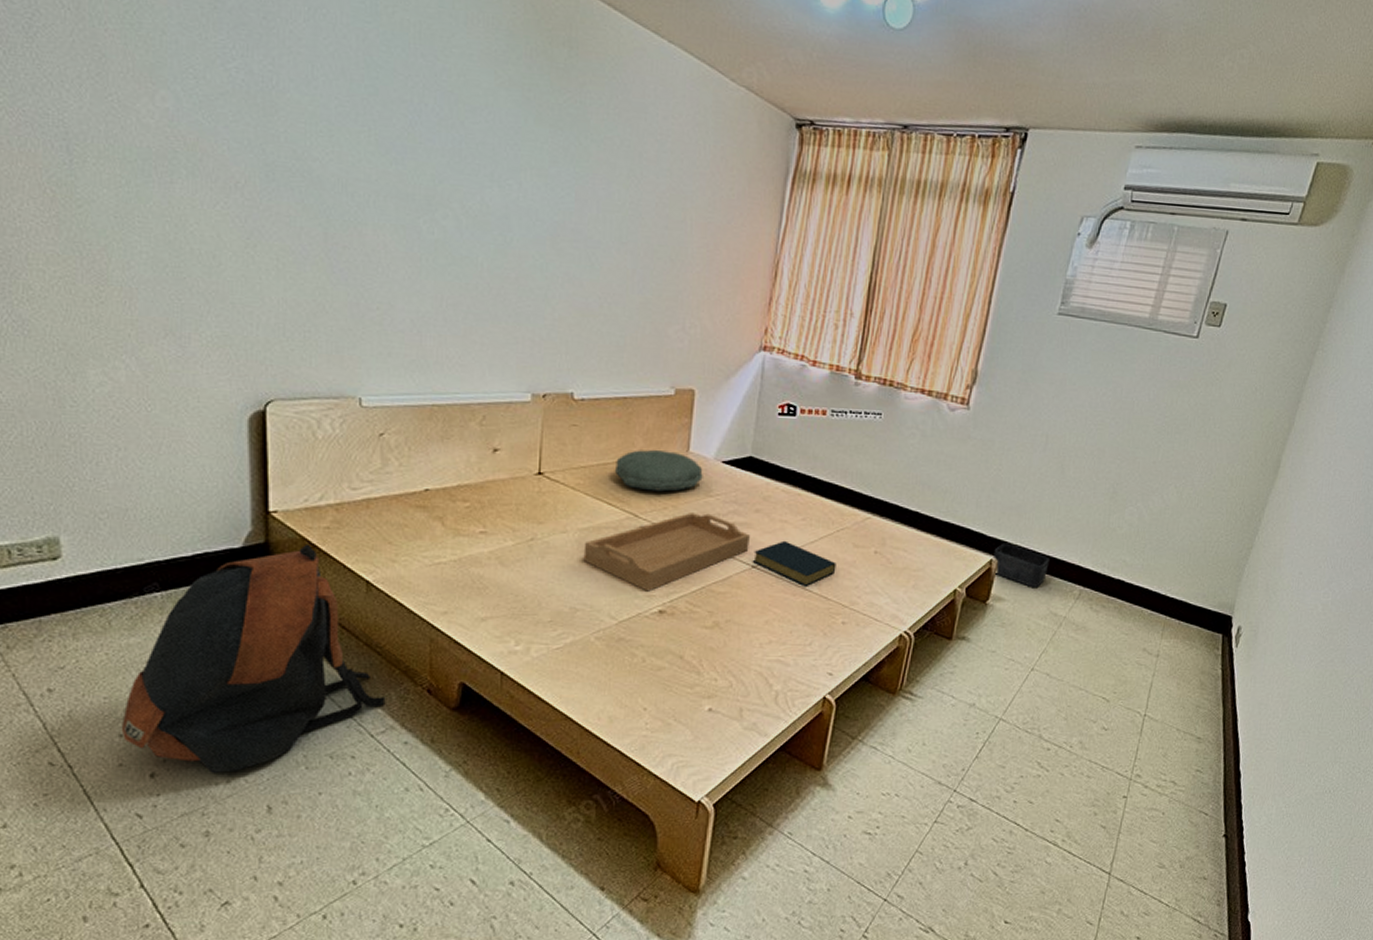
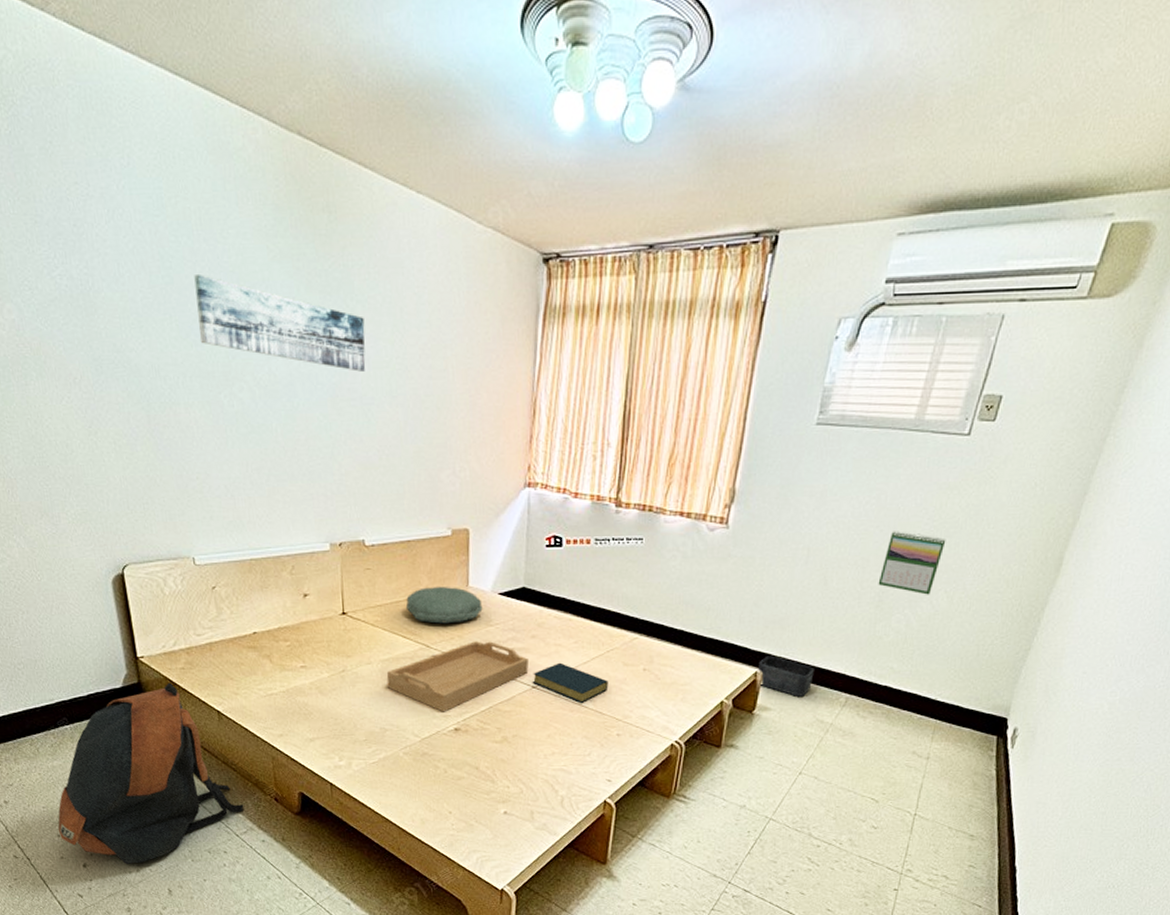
wall art: none [403,89,598,213] -> present [194,275,366,372]
calendar: none [1113,424,1176,489] -> present [878,531,946,595]

